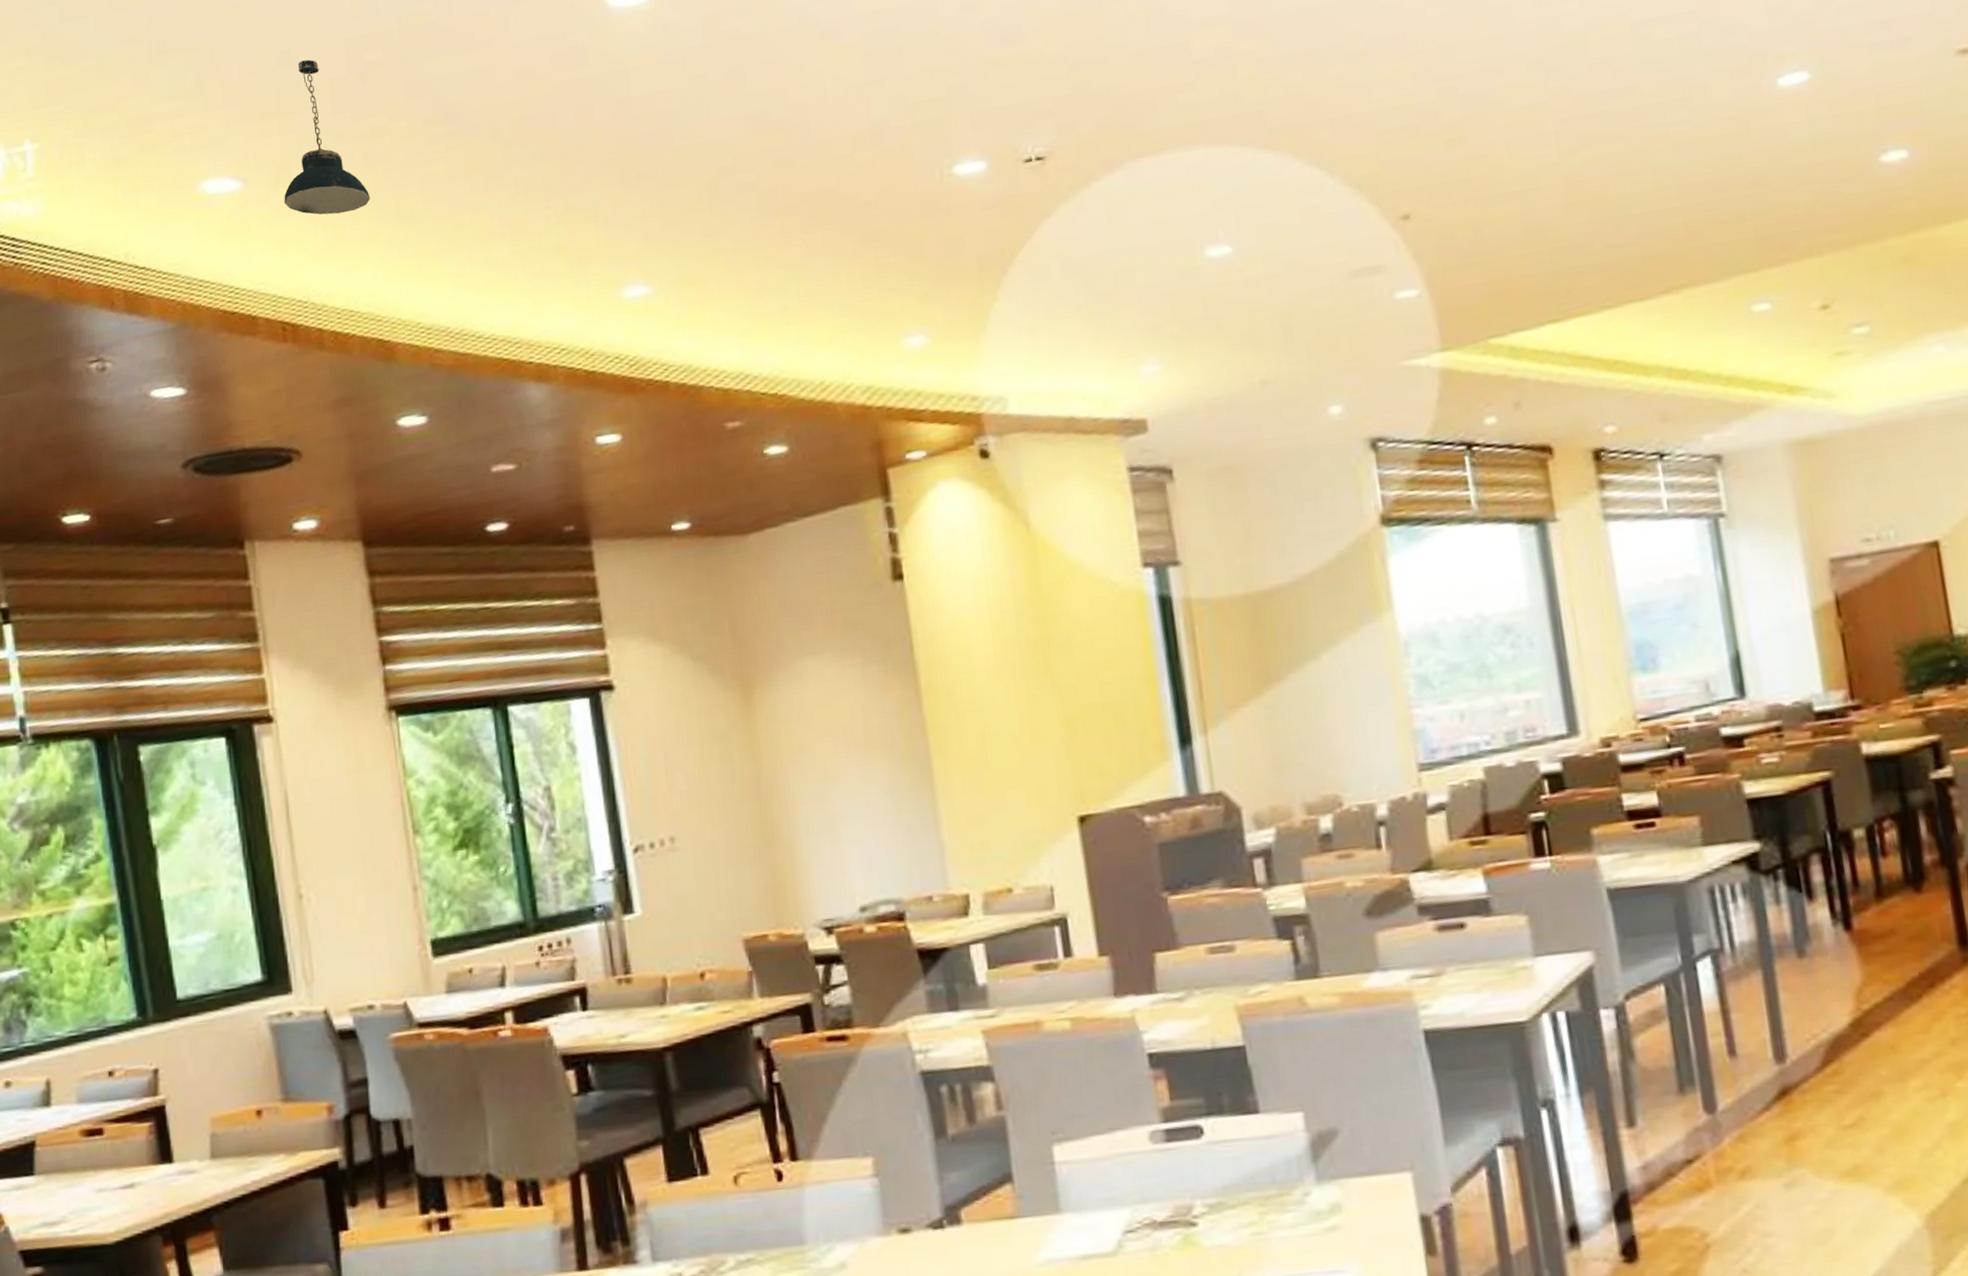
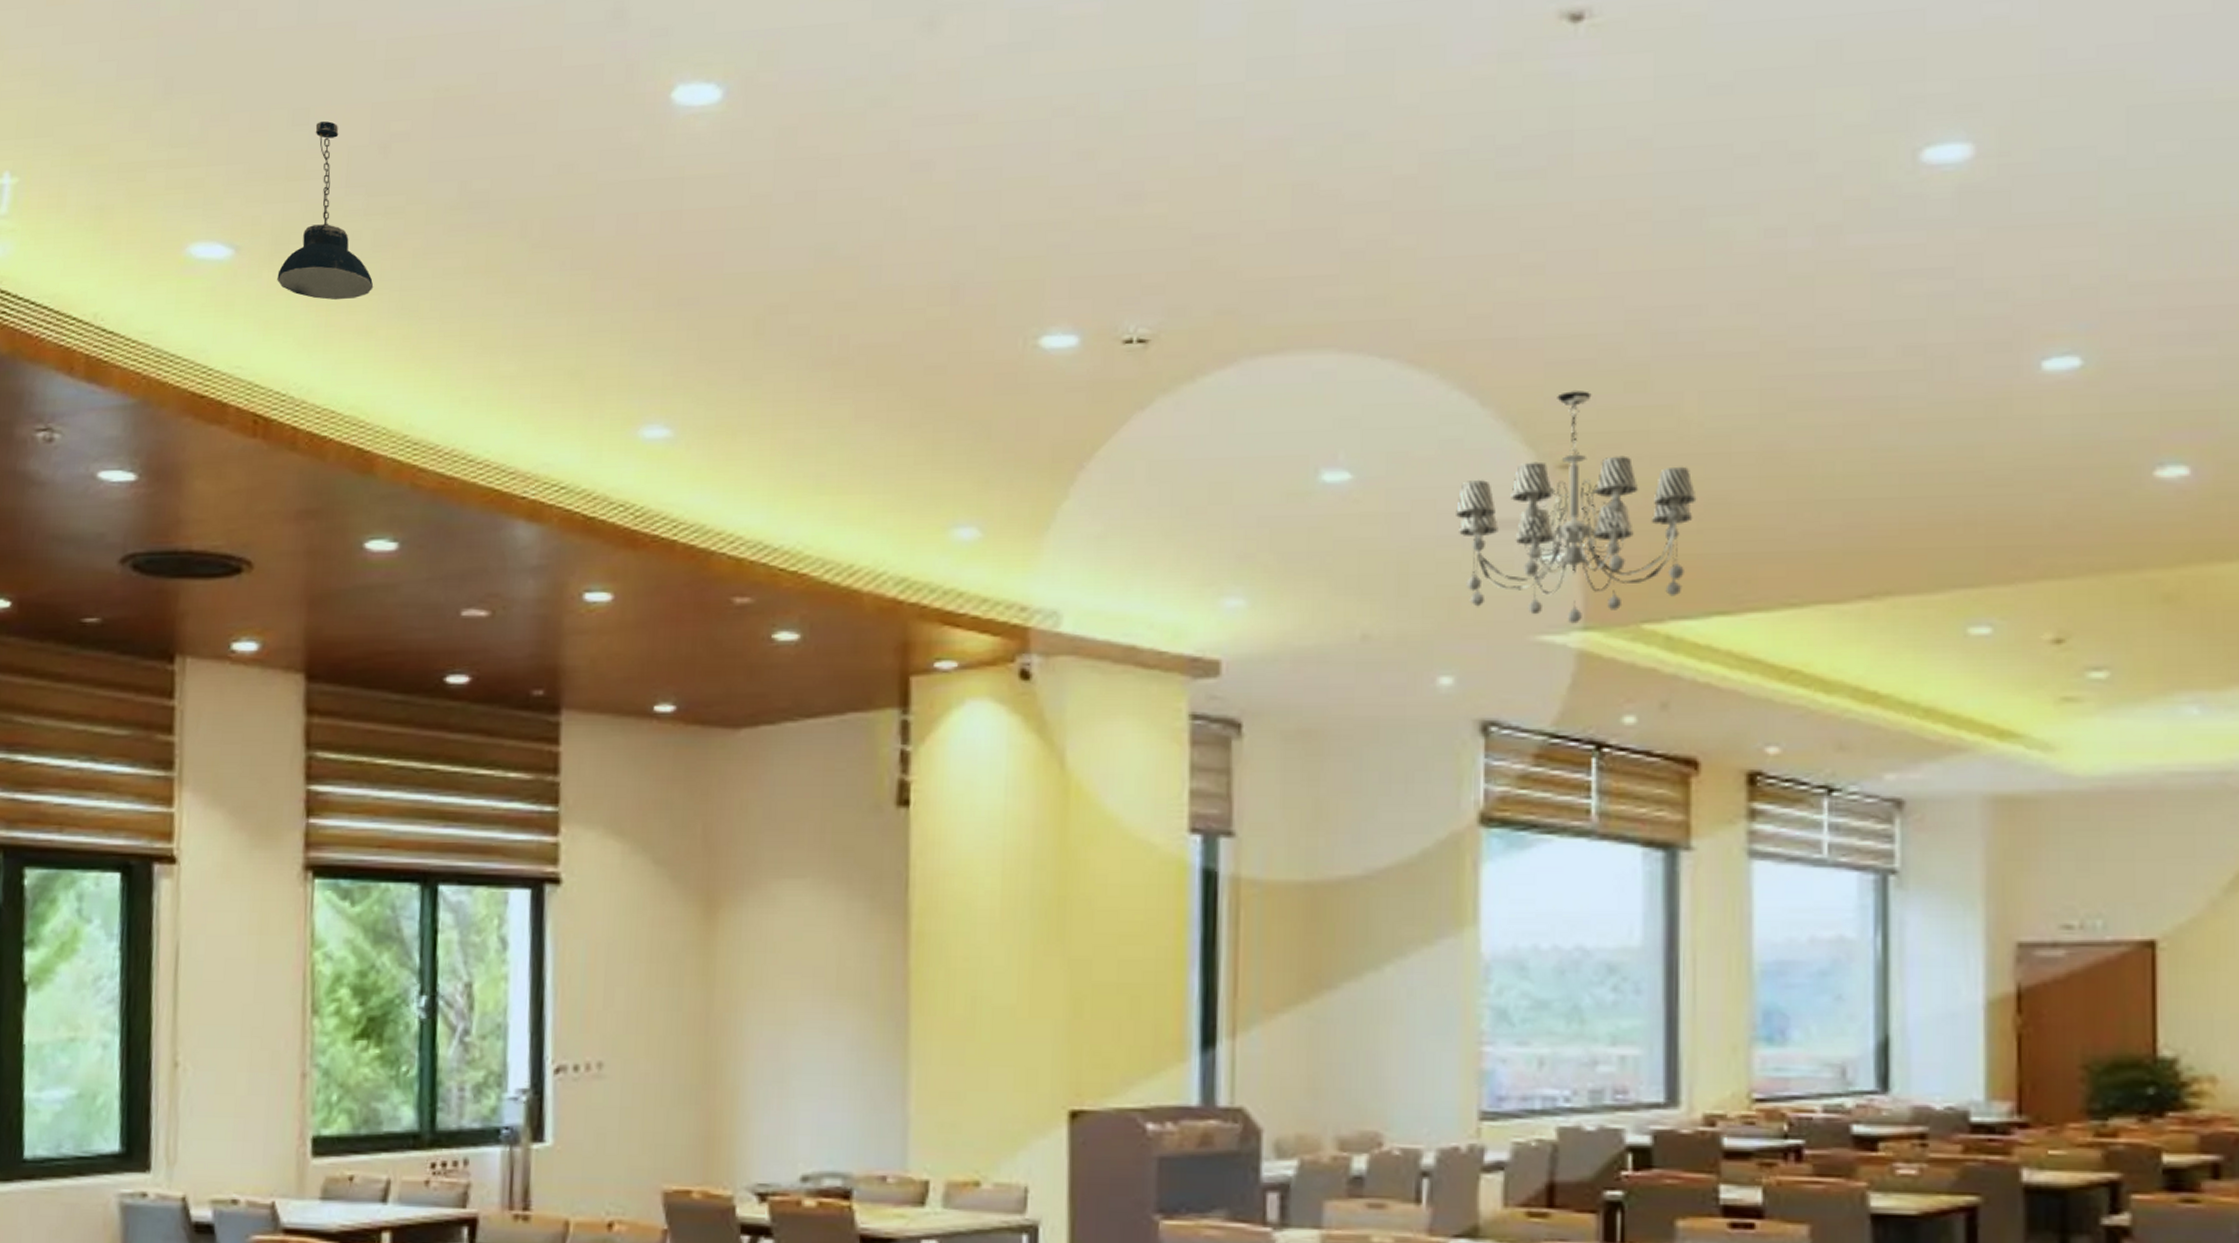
chandelier: none [1322,152,1518,348] -> present [1456,391,1697,624]

